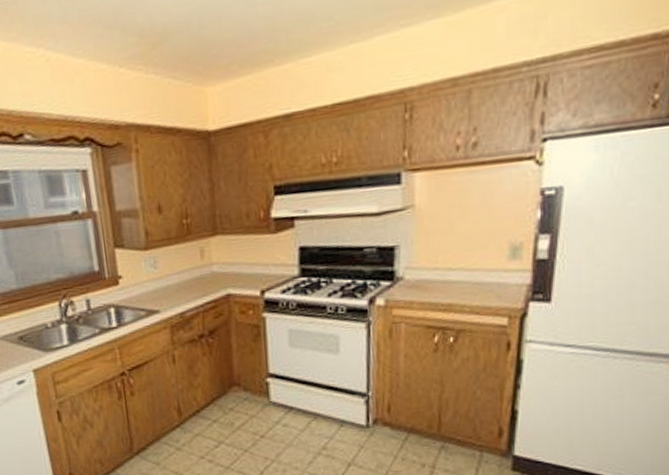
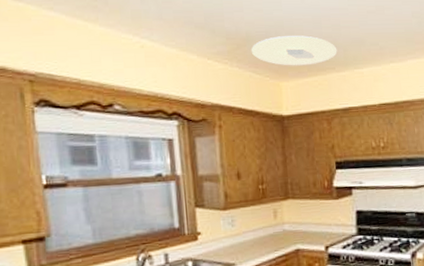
ceiling light: none [168,19,277,65] -> present [251,35,337,66]

